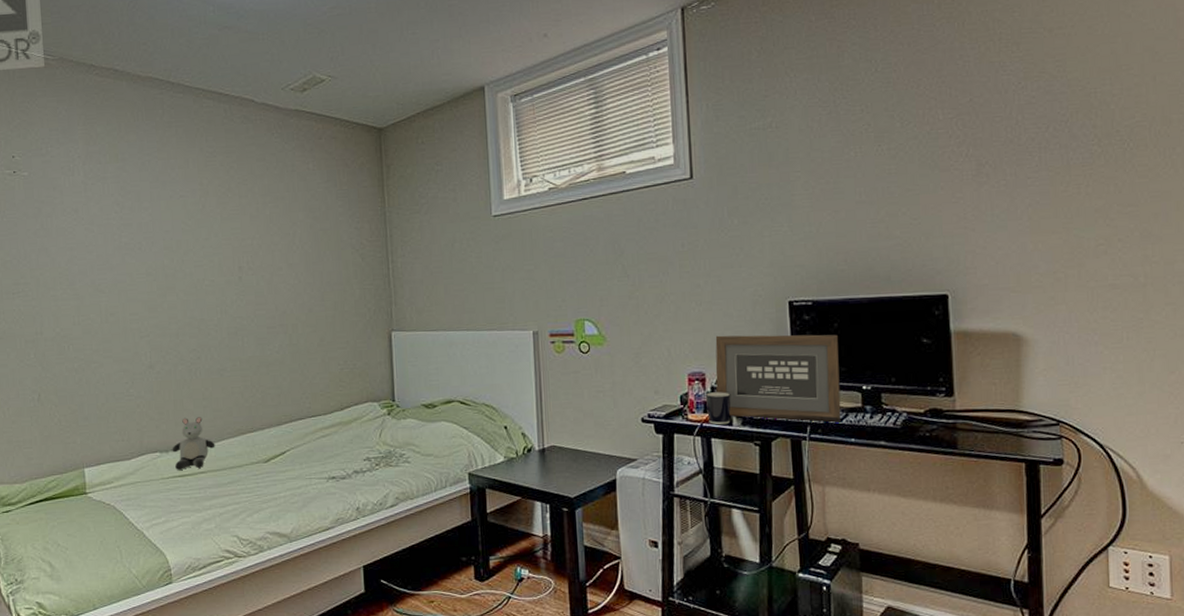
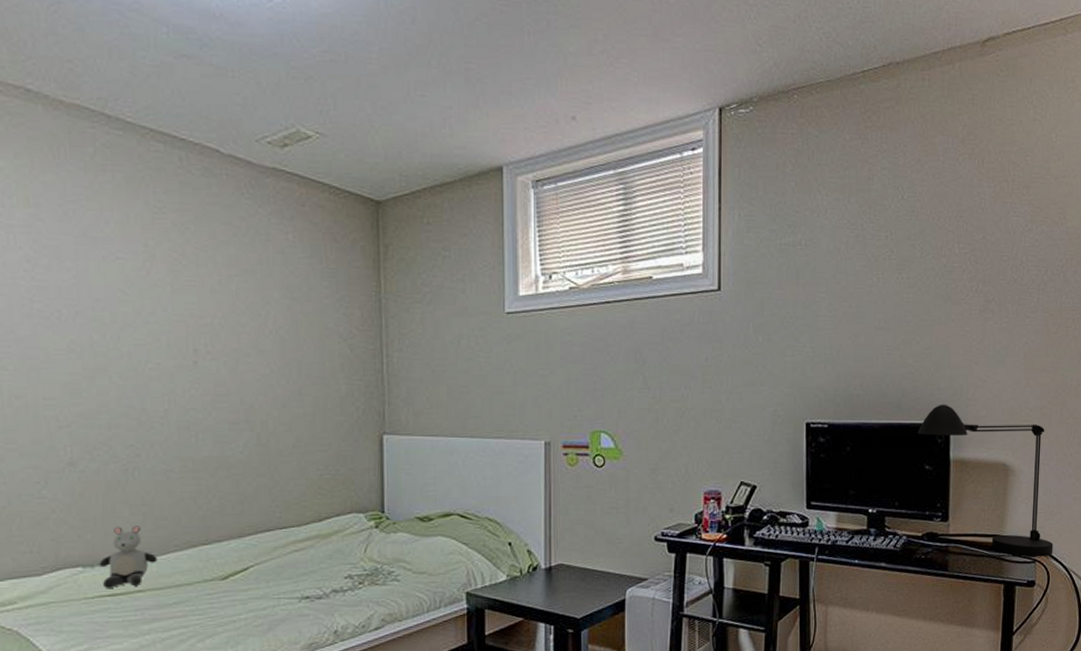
mug: present [705,392,732,425] -> none [720,511,745,545]
picture frame: present [715,334,842,424] -> none [731,454,851,545]
desk lamp: none [911,274,1083,434] -> present [917,404,1054,558]

